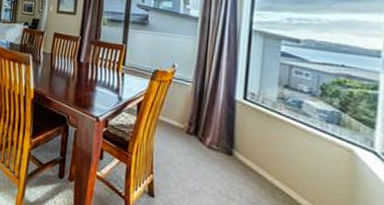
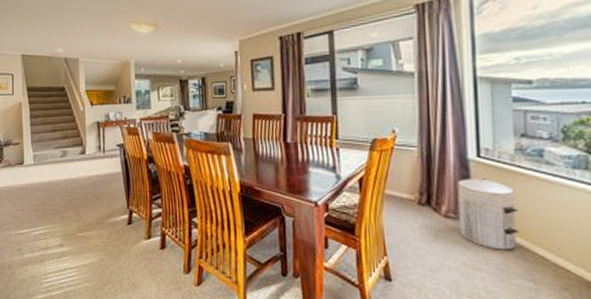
waste bin: none [220,116,274,187] -> present [456,177,520,251]

